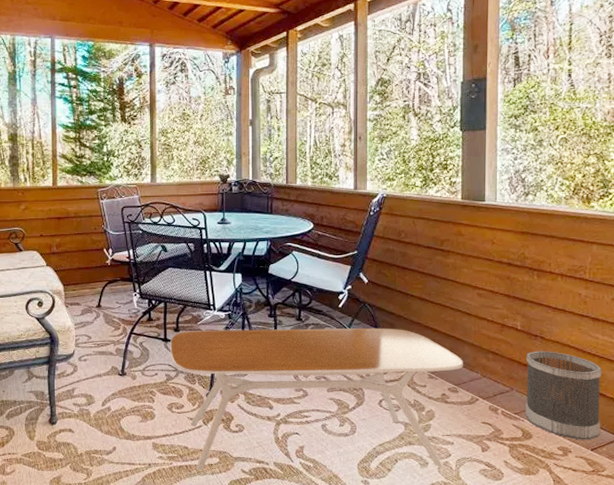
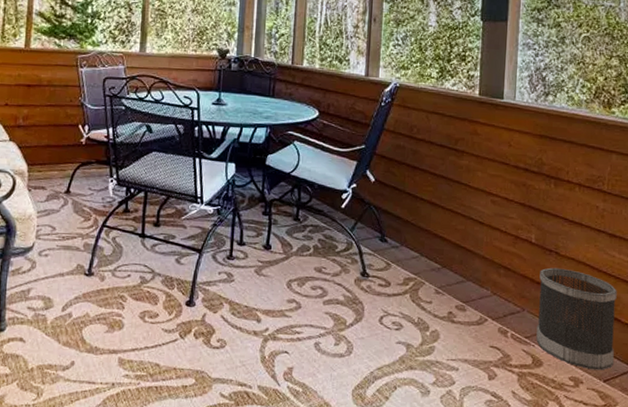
coffee table: present [170,328,463,471] -> none [147,226,473,397]

